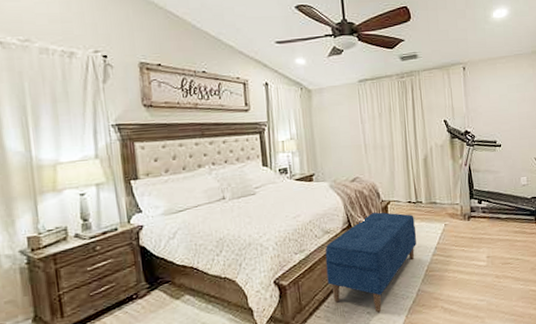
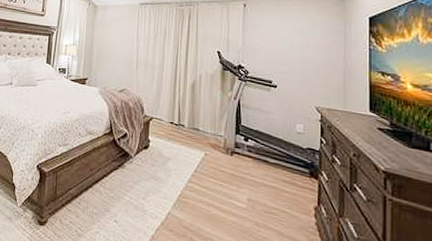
bench: present [325,212,417,313] -> none [82,125,175,224]

